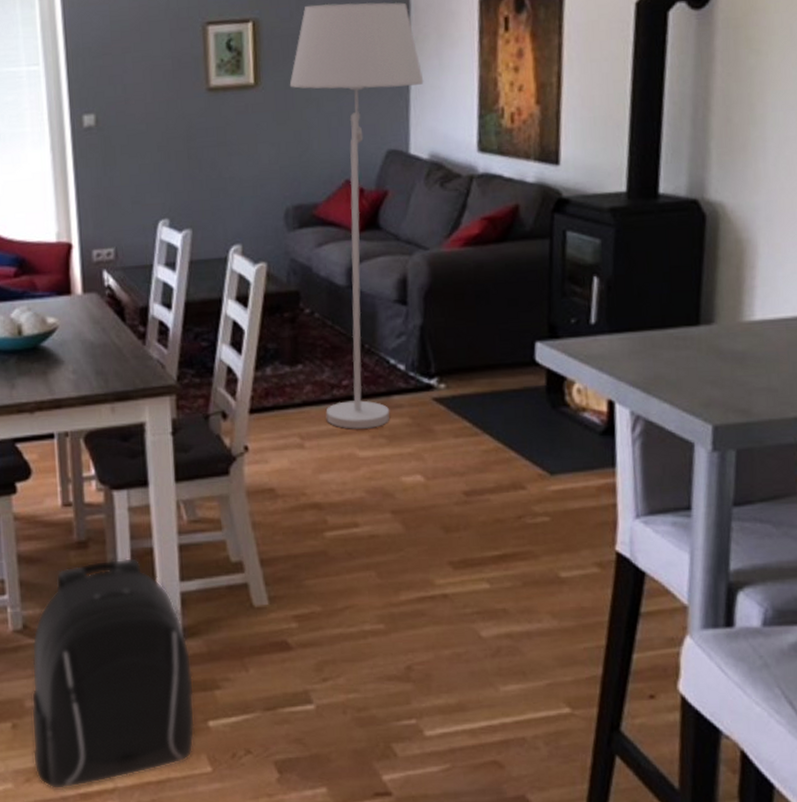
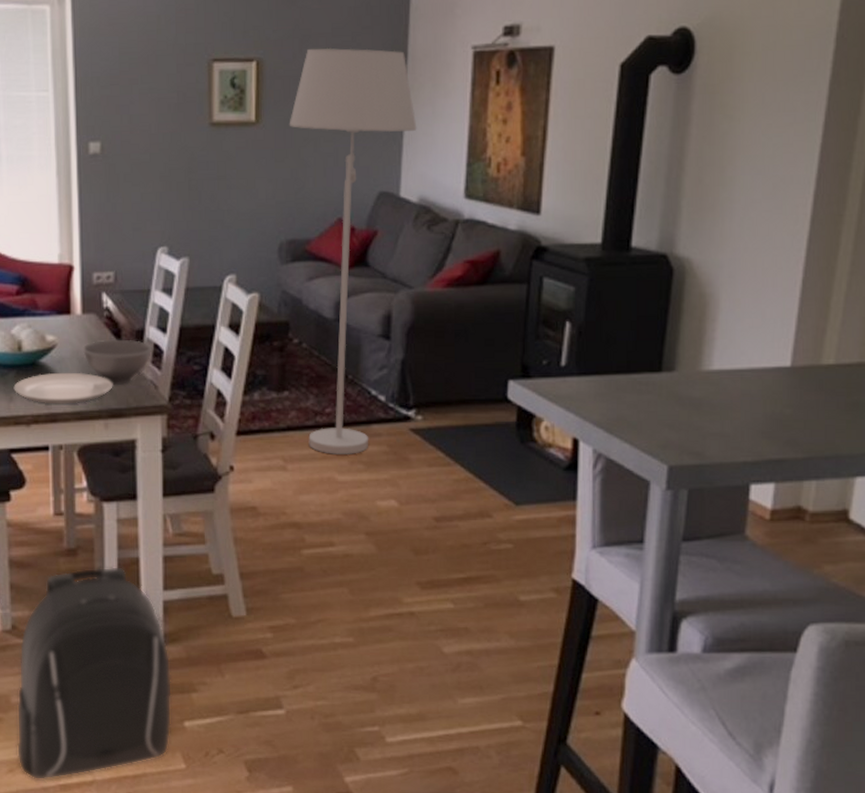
plate: none [15,355,118,390] -> present [13,372,113,404]
bowl: none [84,318,158,366] -> present [82,339,152,385]

